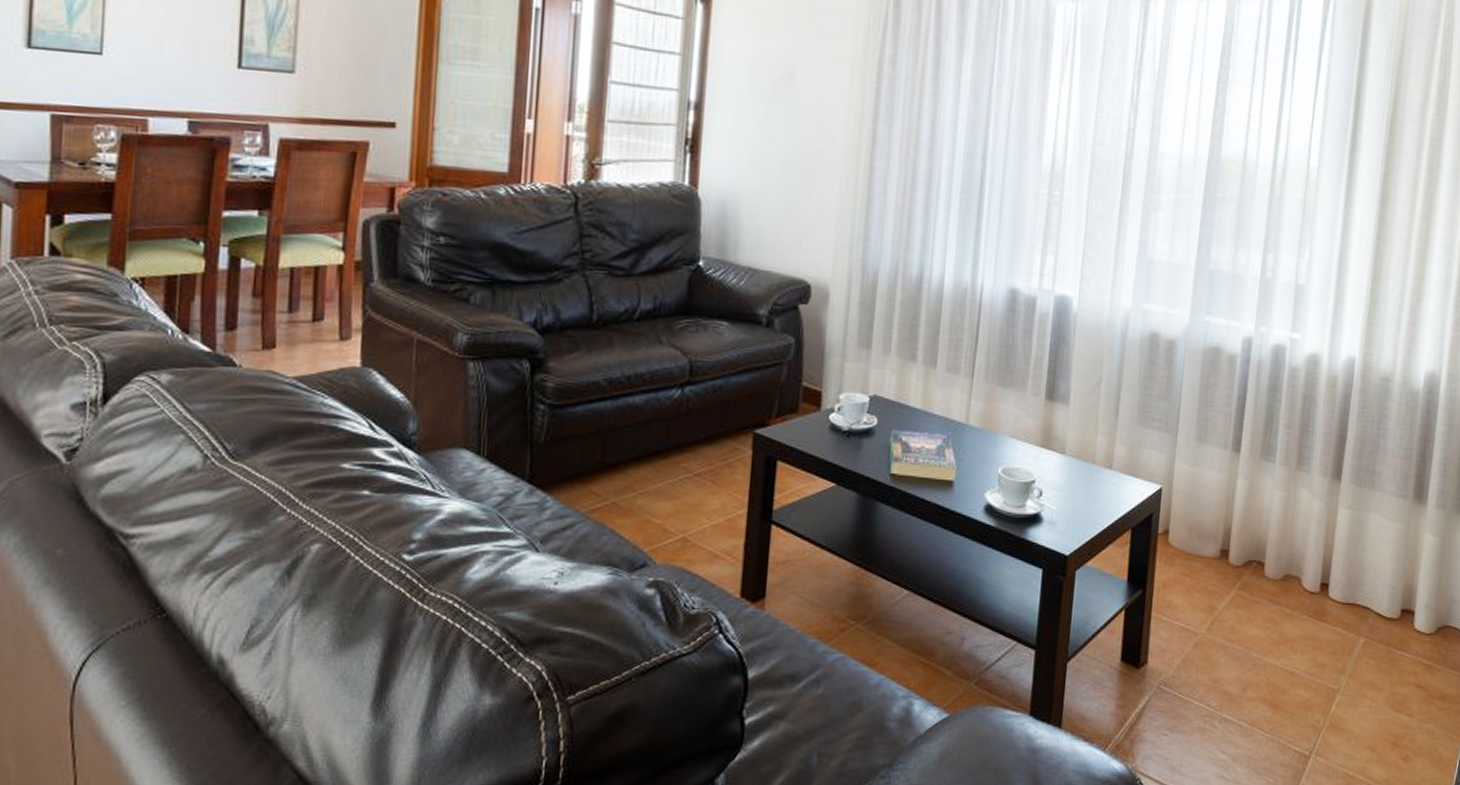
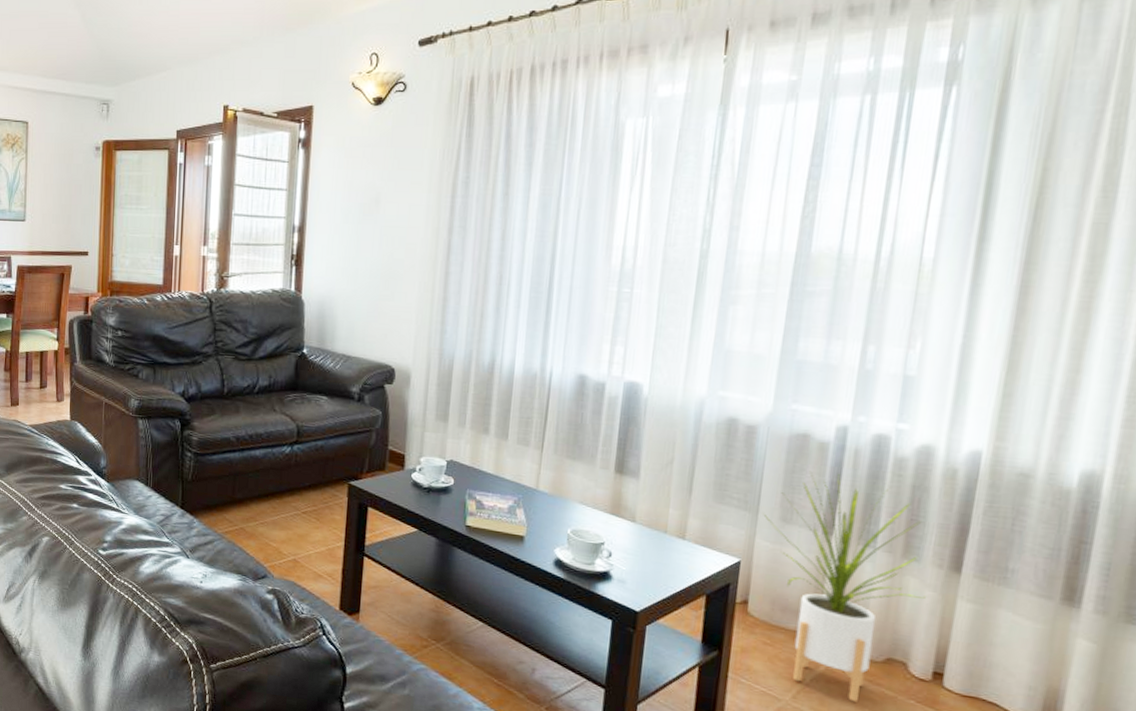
house plant: none [1182,385,1314,625] -> present [763,470,926,702]

